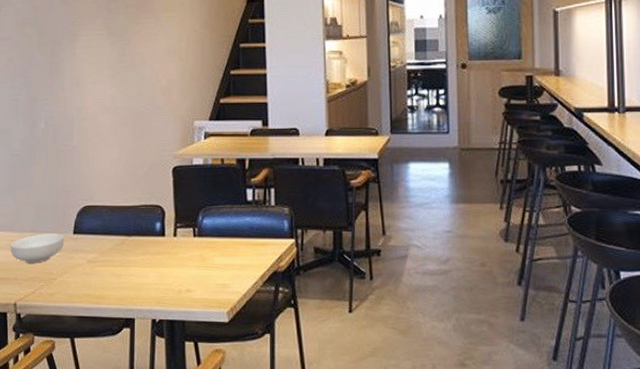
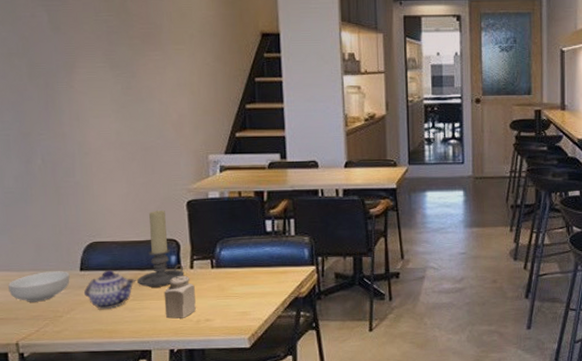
teapot: none [75,234,123,275] -> present [83,269,136,310]
candle holder: none [125,175,168,254] -> present [137,210,184,287]
salt shaker: none [148,243,178,287] -> present [164,276,196,319]

